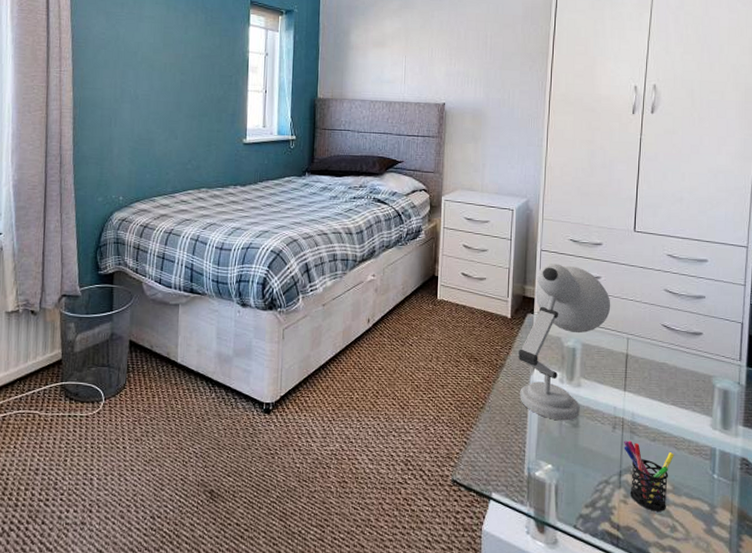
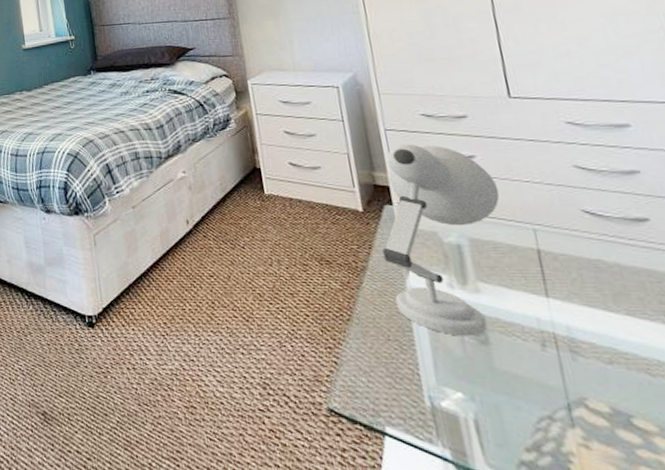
pen holder: present [624,440,674,511] -> none [563,363,657,462]

